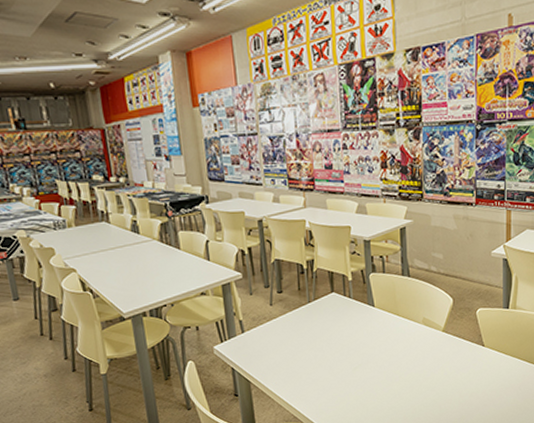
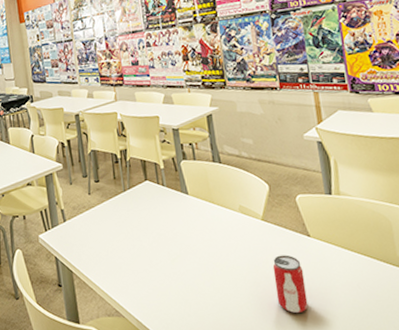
beverage can: none [447,362,474,413] -> present [272,255,308,314]

